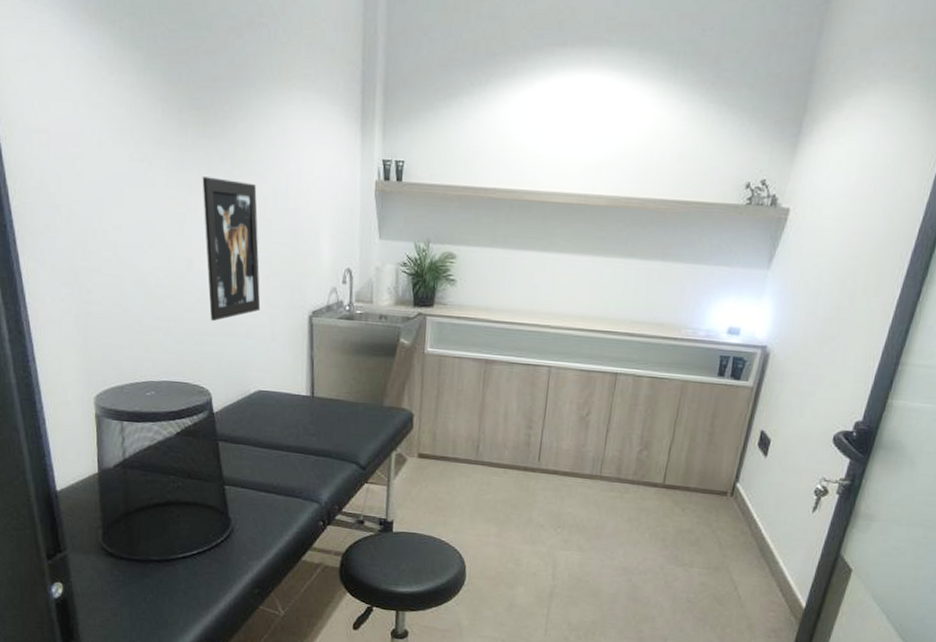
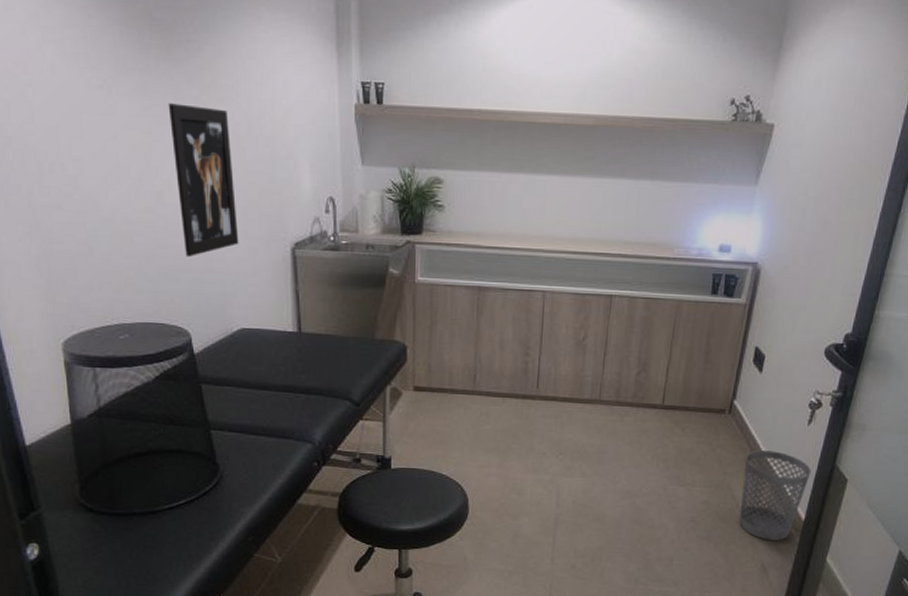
wastebasket: none [736,534,815,628] -> present [739,450,812,541]

